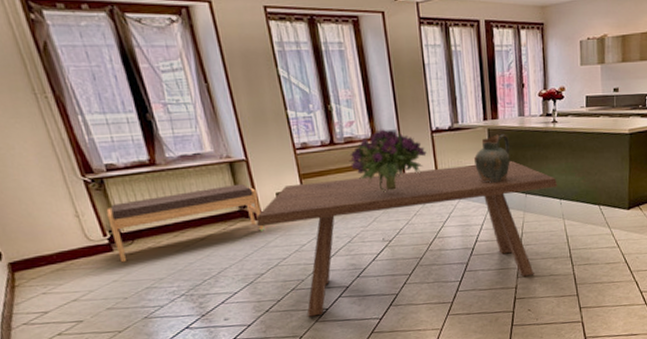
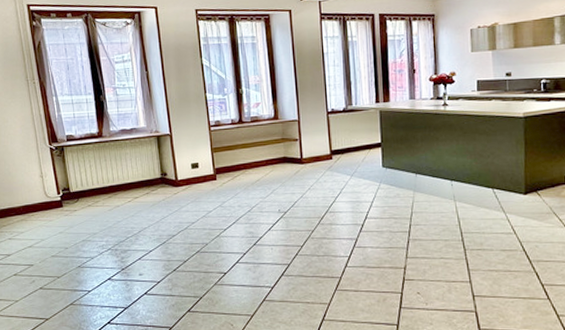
bench: present [106,183,264,263] -> none [62,154,179,217]
dining table: present [256,160,558,317] -> none [174,140,449,279]
bouquet: present [349,127,427,192] -> none [254,108,322,167]
ceramic jug: present [474,134,511,183] -> none [366,116,401,162]

